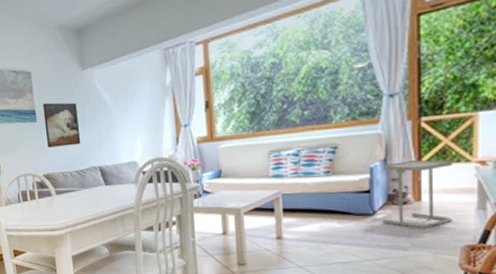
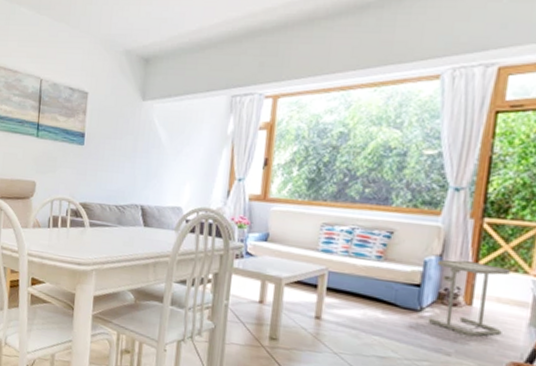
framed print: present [42,102,81,148] -> none [91,127,130,178]

